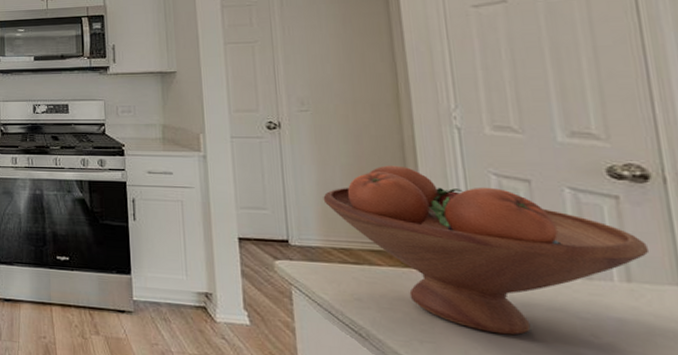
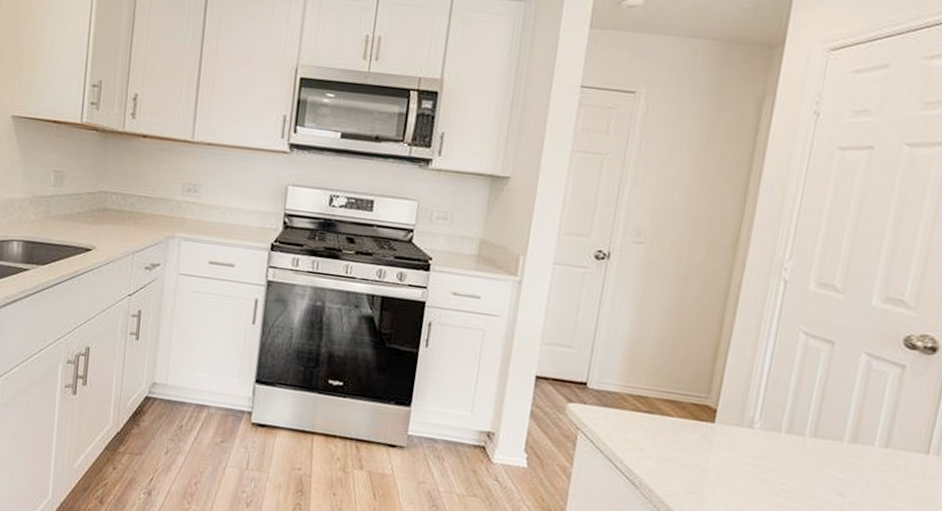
fruit bowl: present [323,165,650,336] -> none [633,312,914,491]

